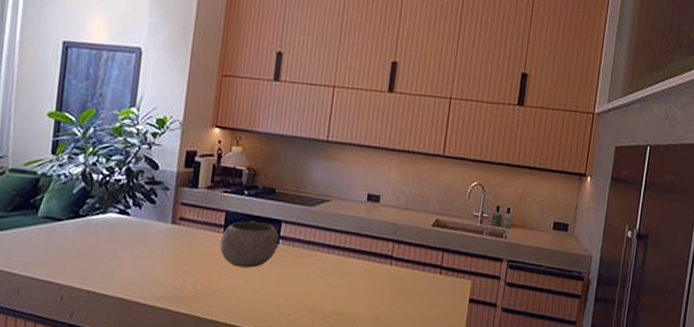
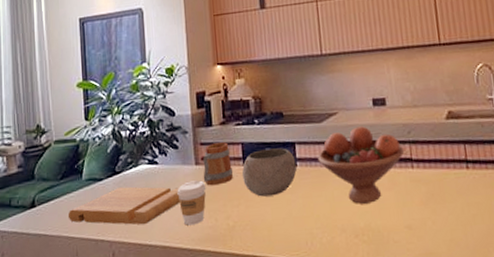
cutting board: none [13,231,149,274] -> present [67,186,180,225]
coffee cup: none [146,238,180,283] -> present [177,180,206,226]
mug: none [177,205,212,248] -> present [203,142,234,186]
fruit bowl: none [301,217,387,290] -> present [318,126,405,204]

